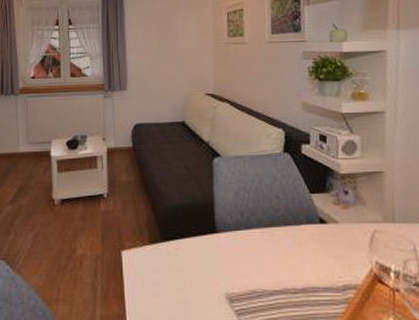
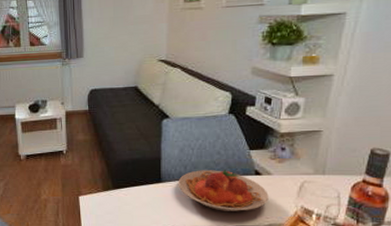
plate: none [235,217,339,269] -> present [178,170,269,211]

